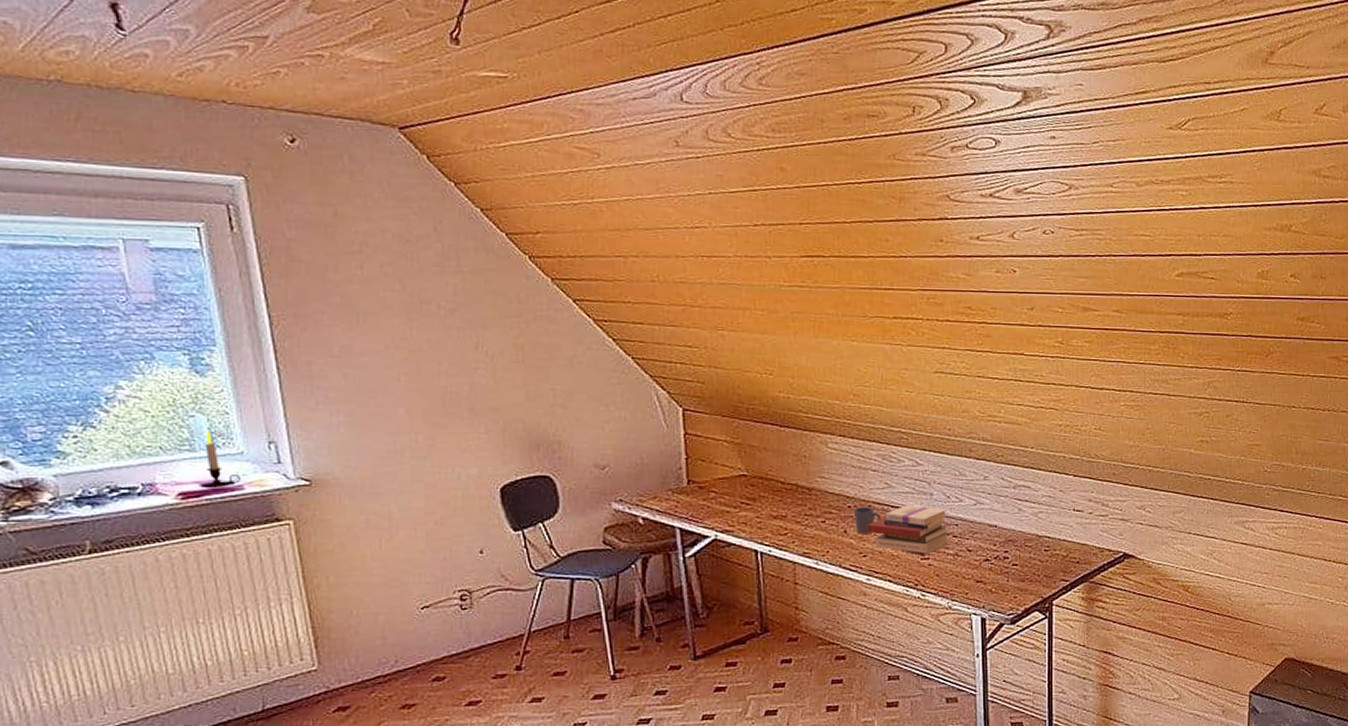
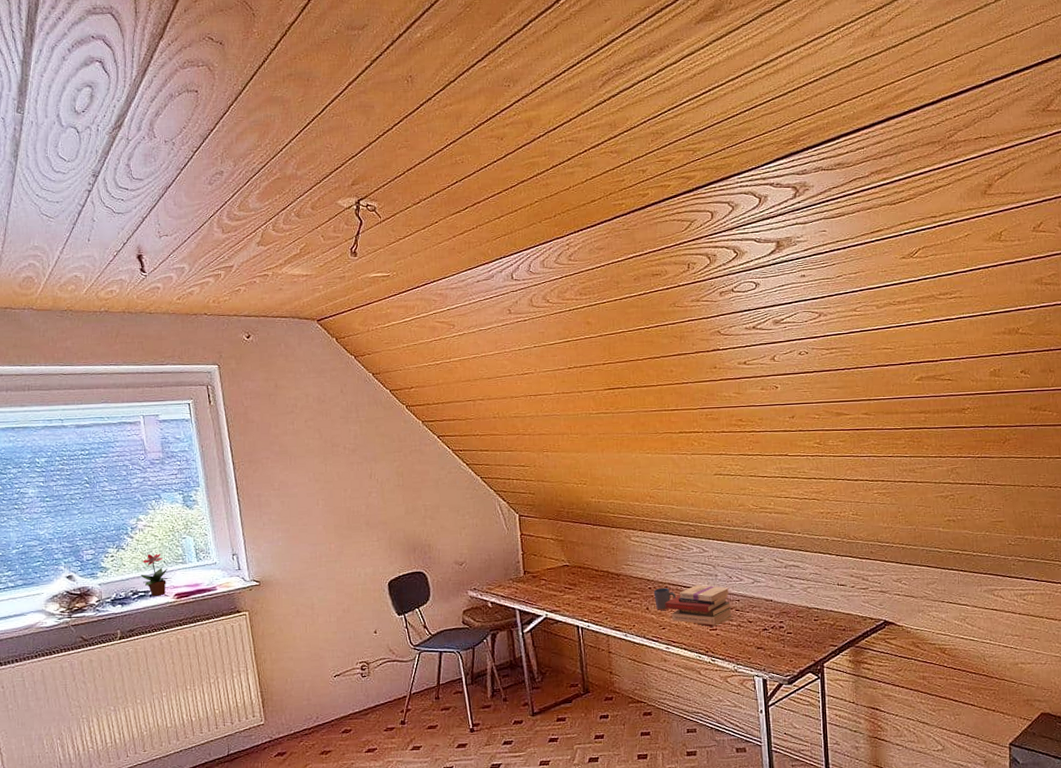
potted flower: none [122,435,173,495] -> present [141,553,172,597]
candle: present [198,429,240,489] -> none [188,547,214,590]

